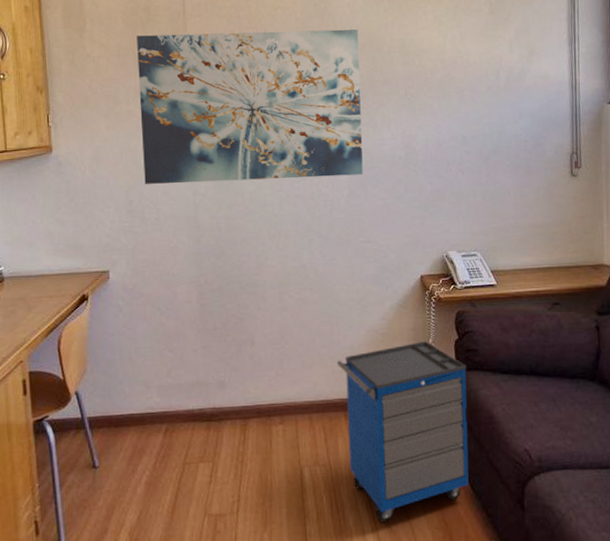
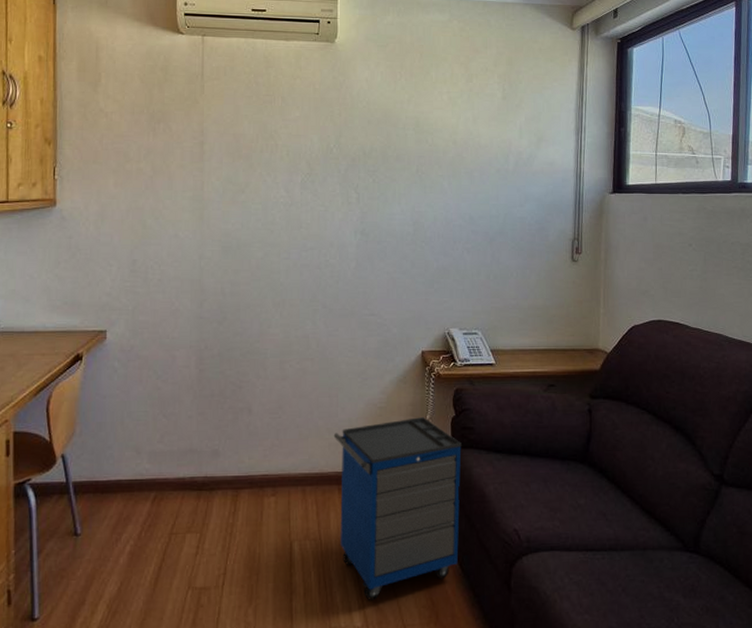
wall art: present [137,29,363,184] -> none [150,94,375,248]

